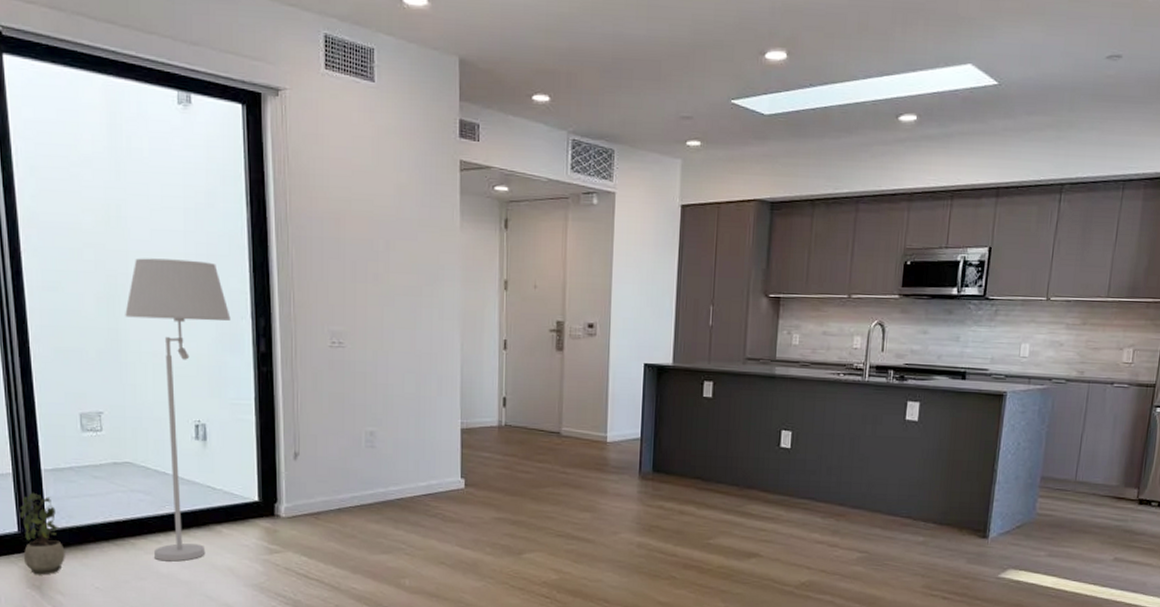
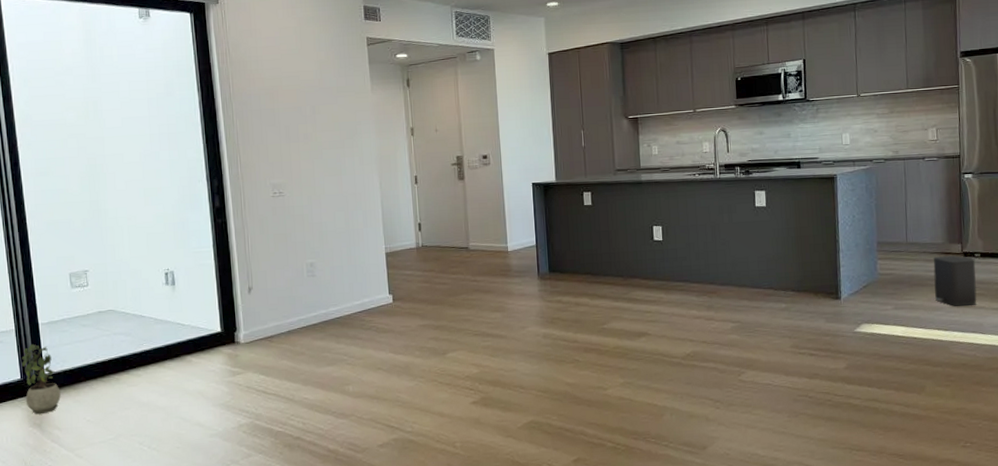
floor lamp: present [125,258,231,562] -> none [103,139,190,392]
pedal bin: none [1096,500,1151,562] -> present [933,255,977,306]

